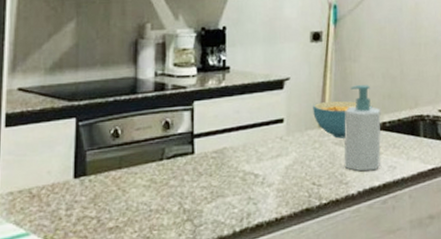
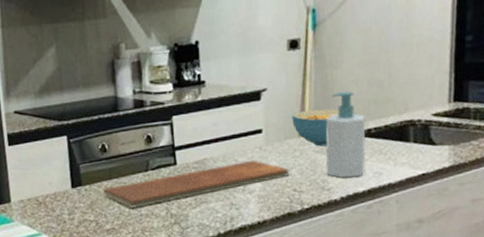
chopping board: none [110,150,309,202] -> present [103,160,290,208]

